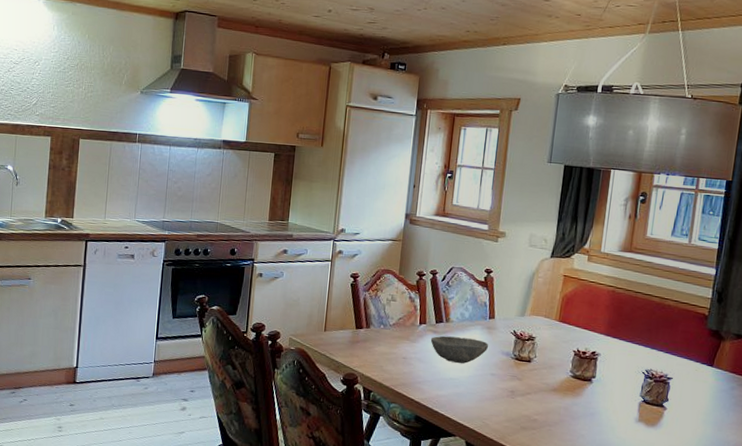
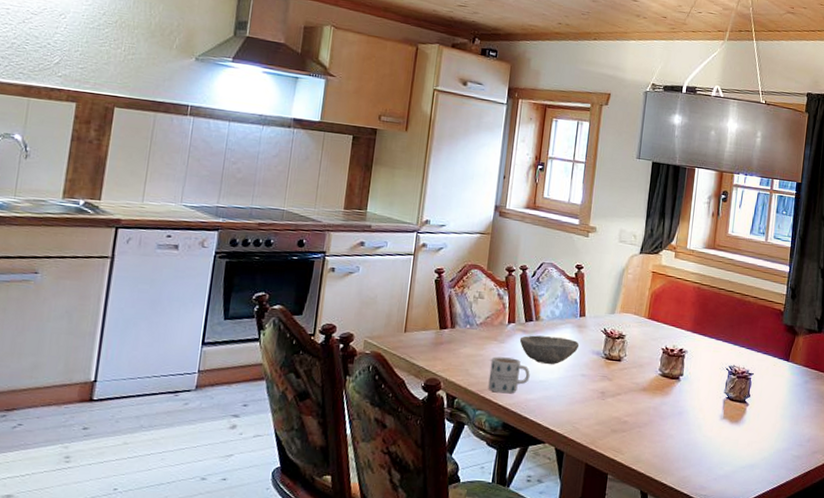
mug: none [401,355,441,390] -> present [488,356,530,394]

